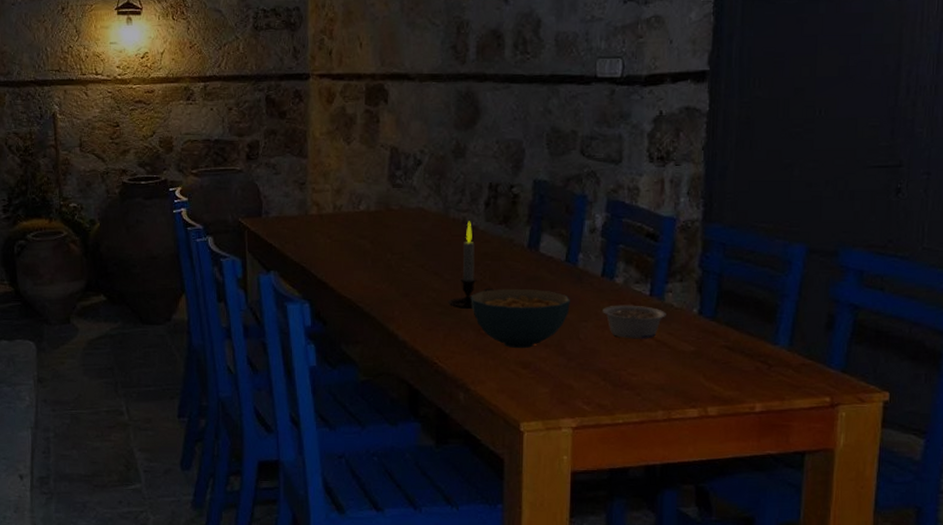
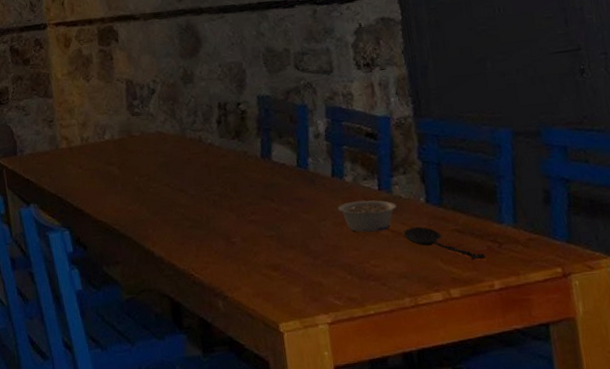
candle: present [447,221,494,310] -> none [195,139,236,221]
cereal bowl: present [470,288,570,349] -> none [216,195,308,253]
spoon: none [668,338,752,380] -> present [403,226,486,260]

